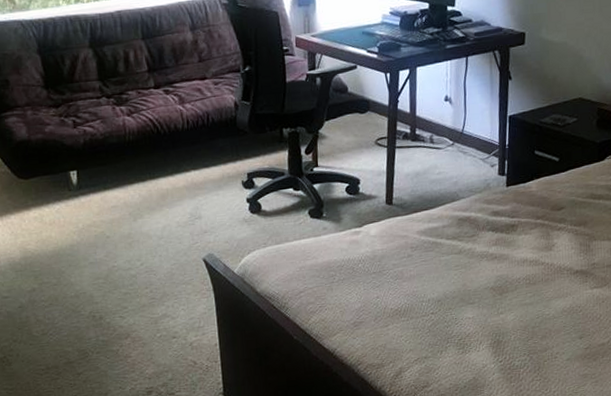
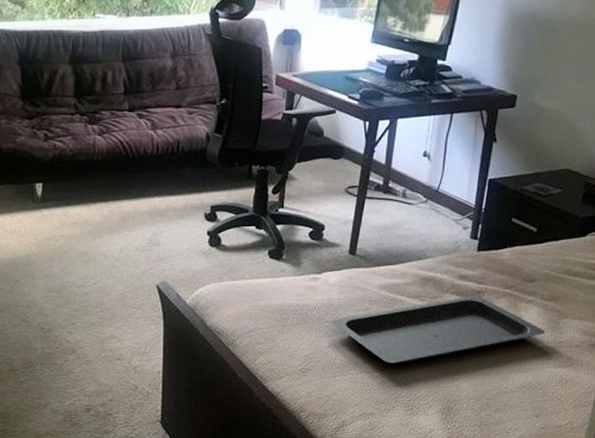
serving tray: none [378,229,579,306] -> present [332,296,546,364]

